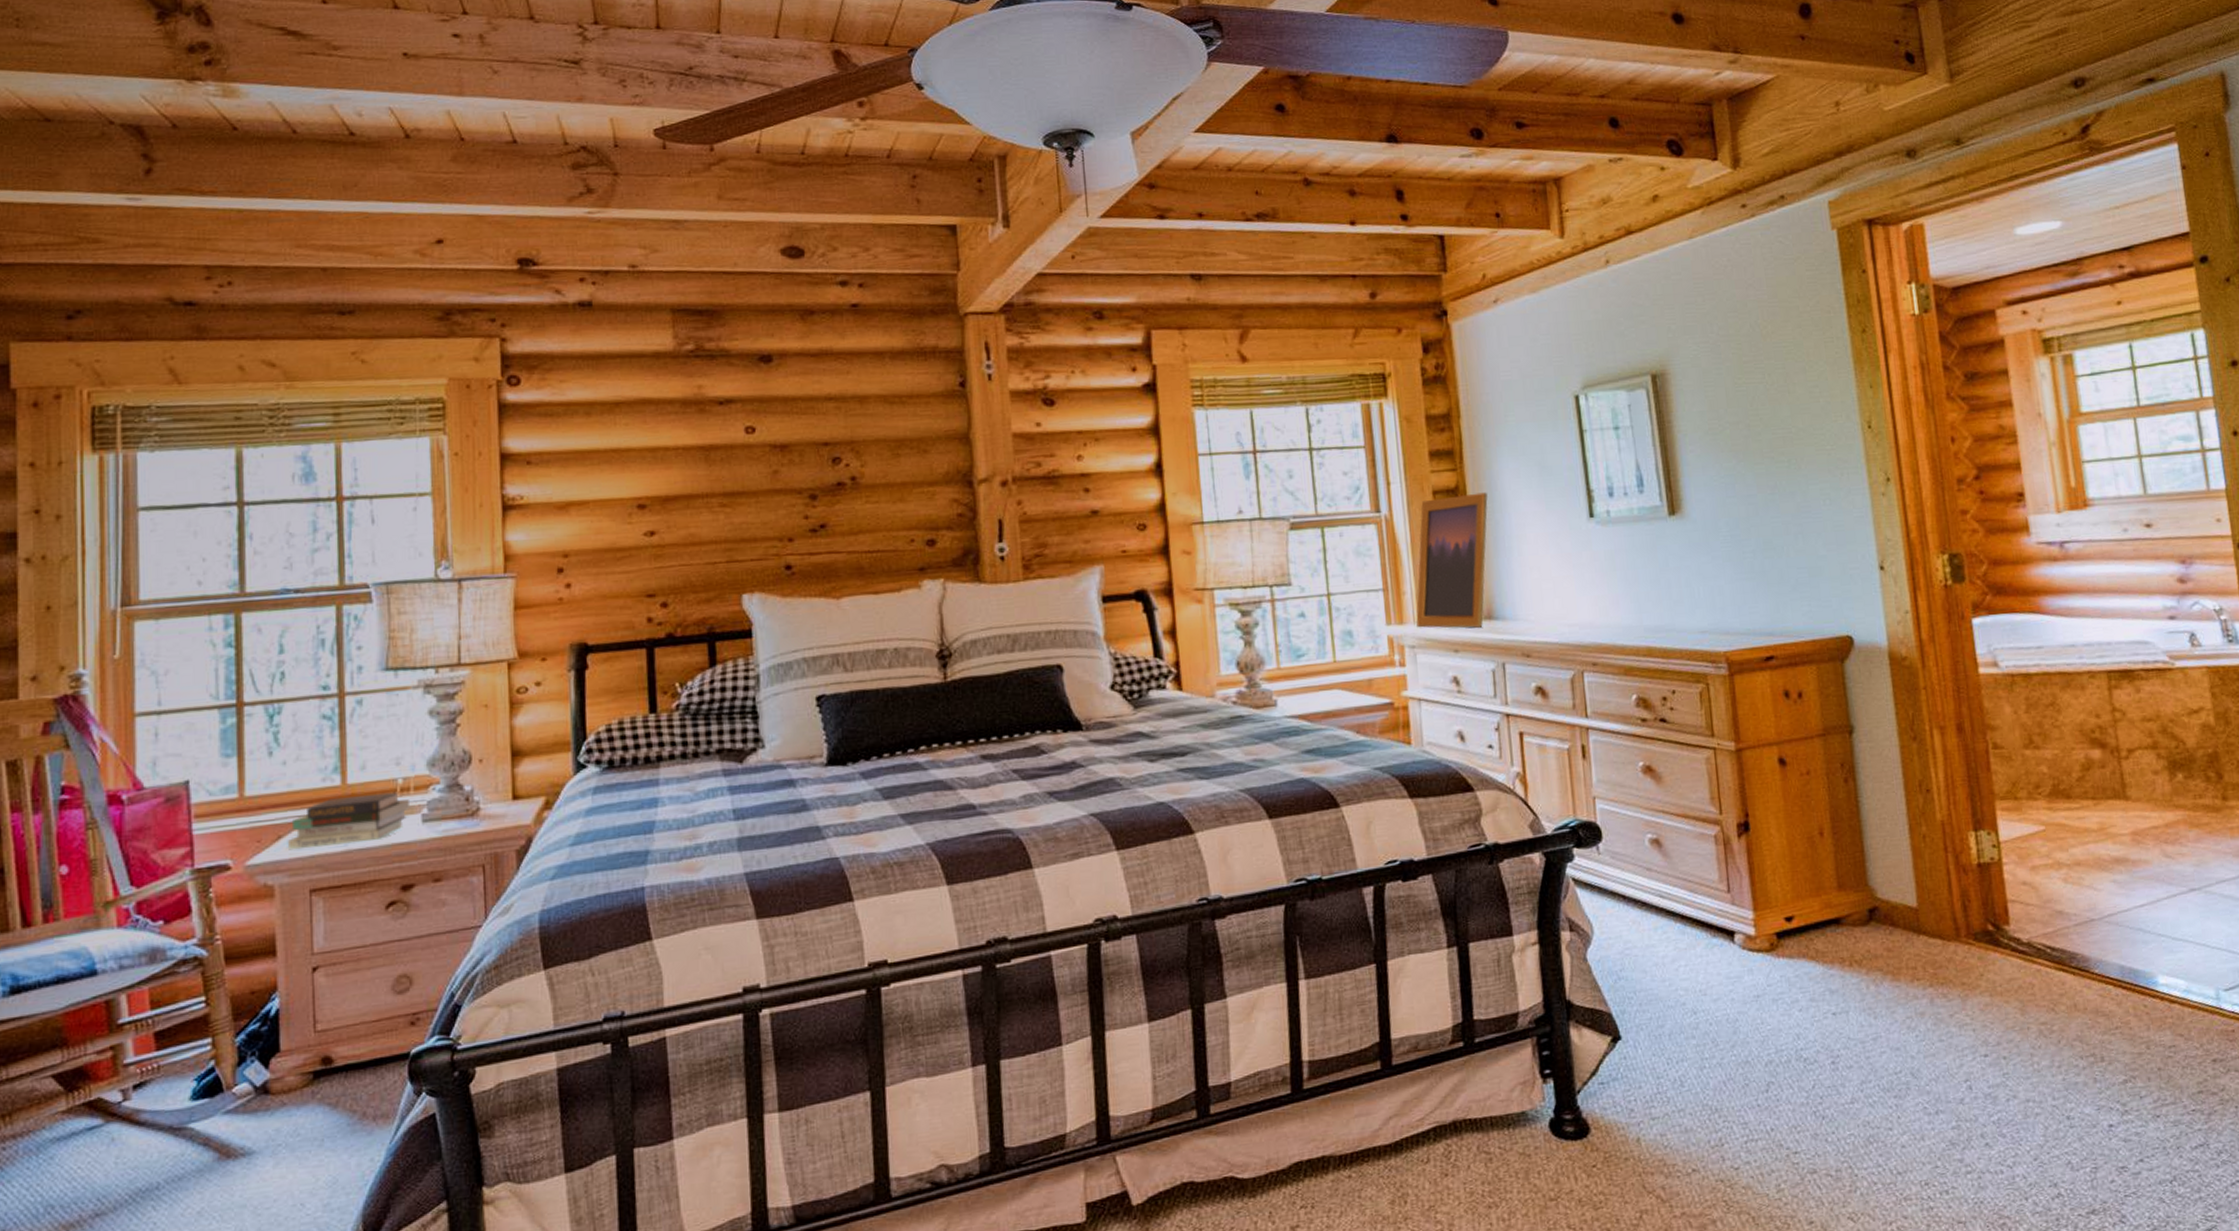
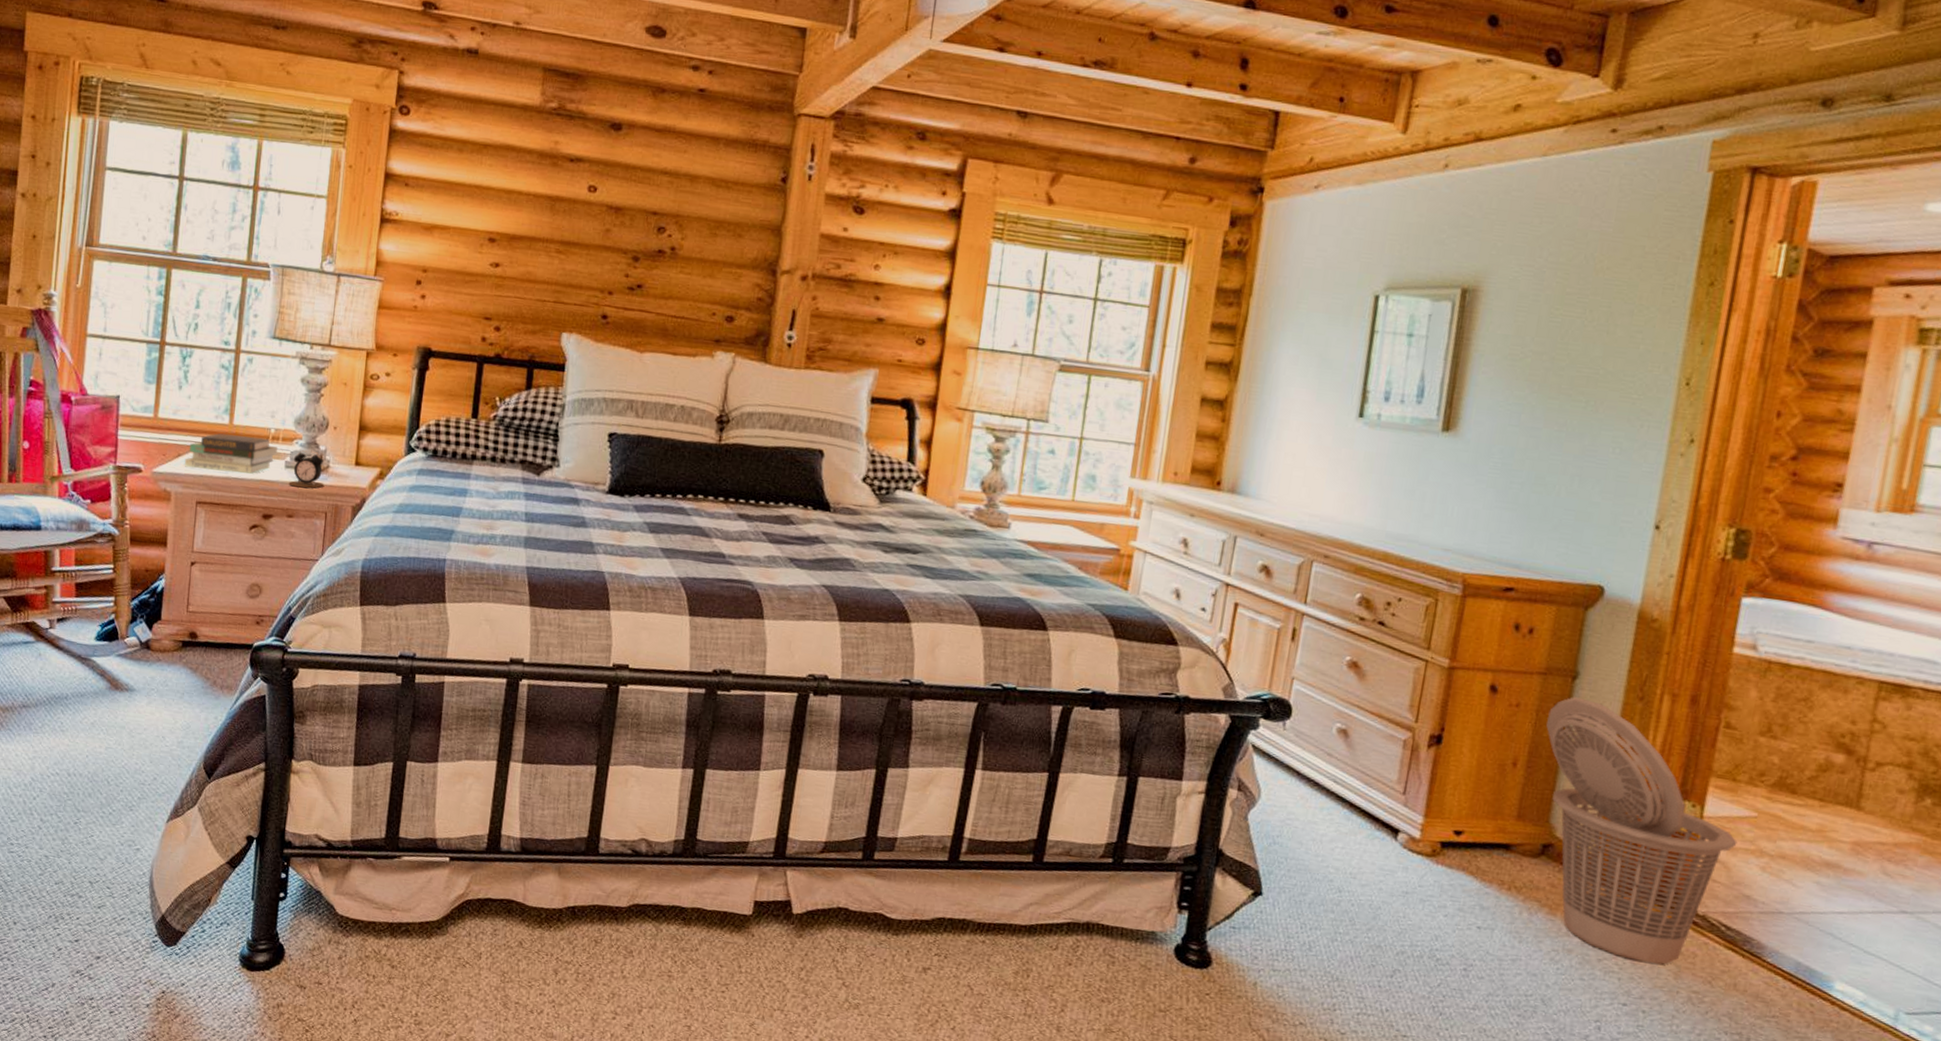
alarm clock: none [430,794,475,843] -> present [288,450,324,489]
picture frame: present [1416,492,1488,628] -> none [1159,369,1260,499]
laundry basket: none [1837,751,2036,1007] -> present [1546,697,1738,965]

